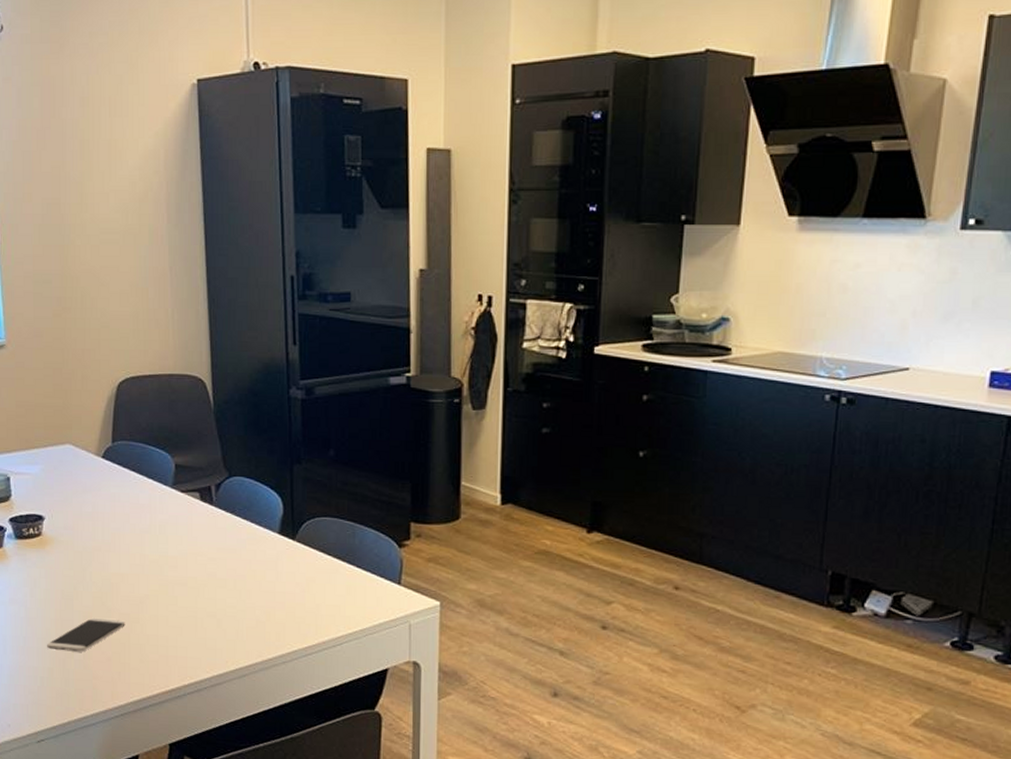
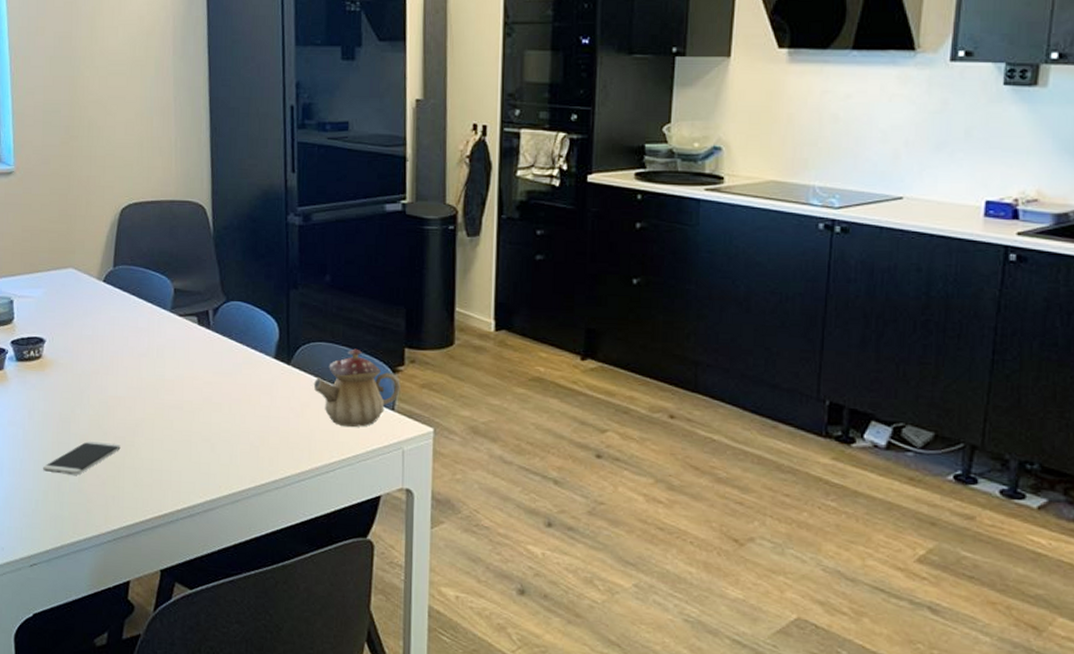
teapot: none [319,523,407,602] -> present [313,348,401,428]

